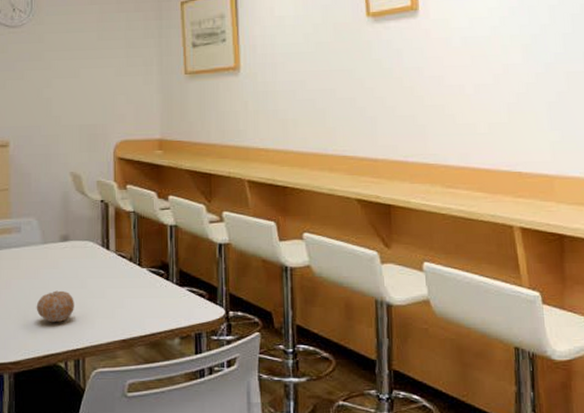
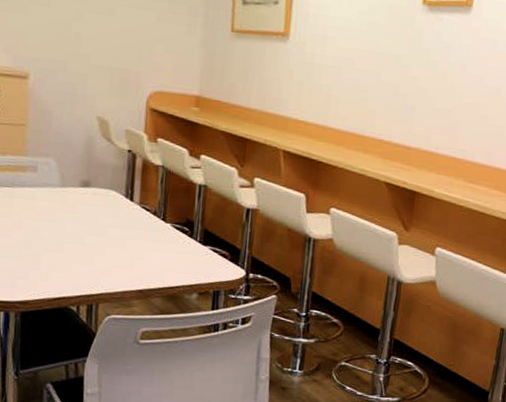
fruit: present [36,290,74,323] -> none [49,235,92,268]

